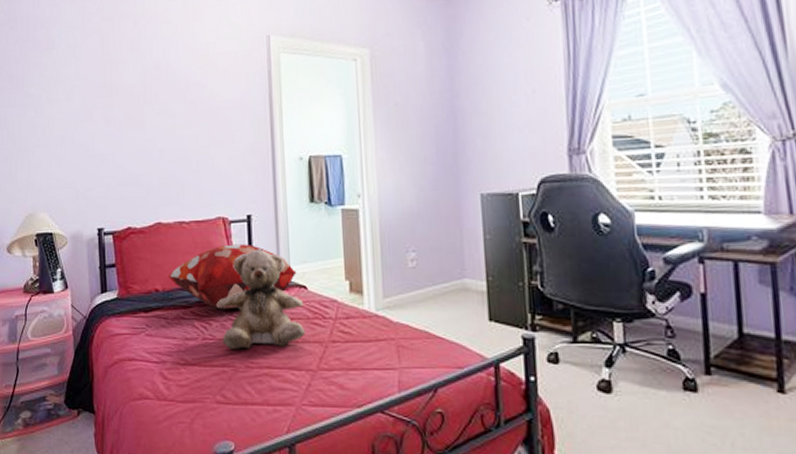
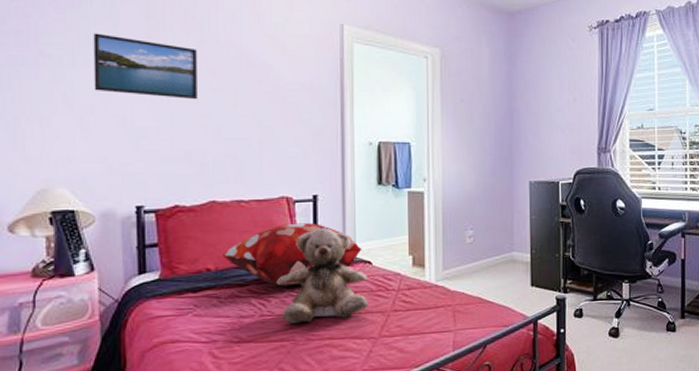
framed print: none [63,71,143,125] -> present [93,33,197,100]

